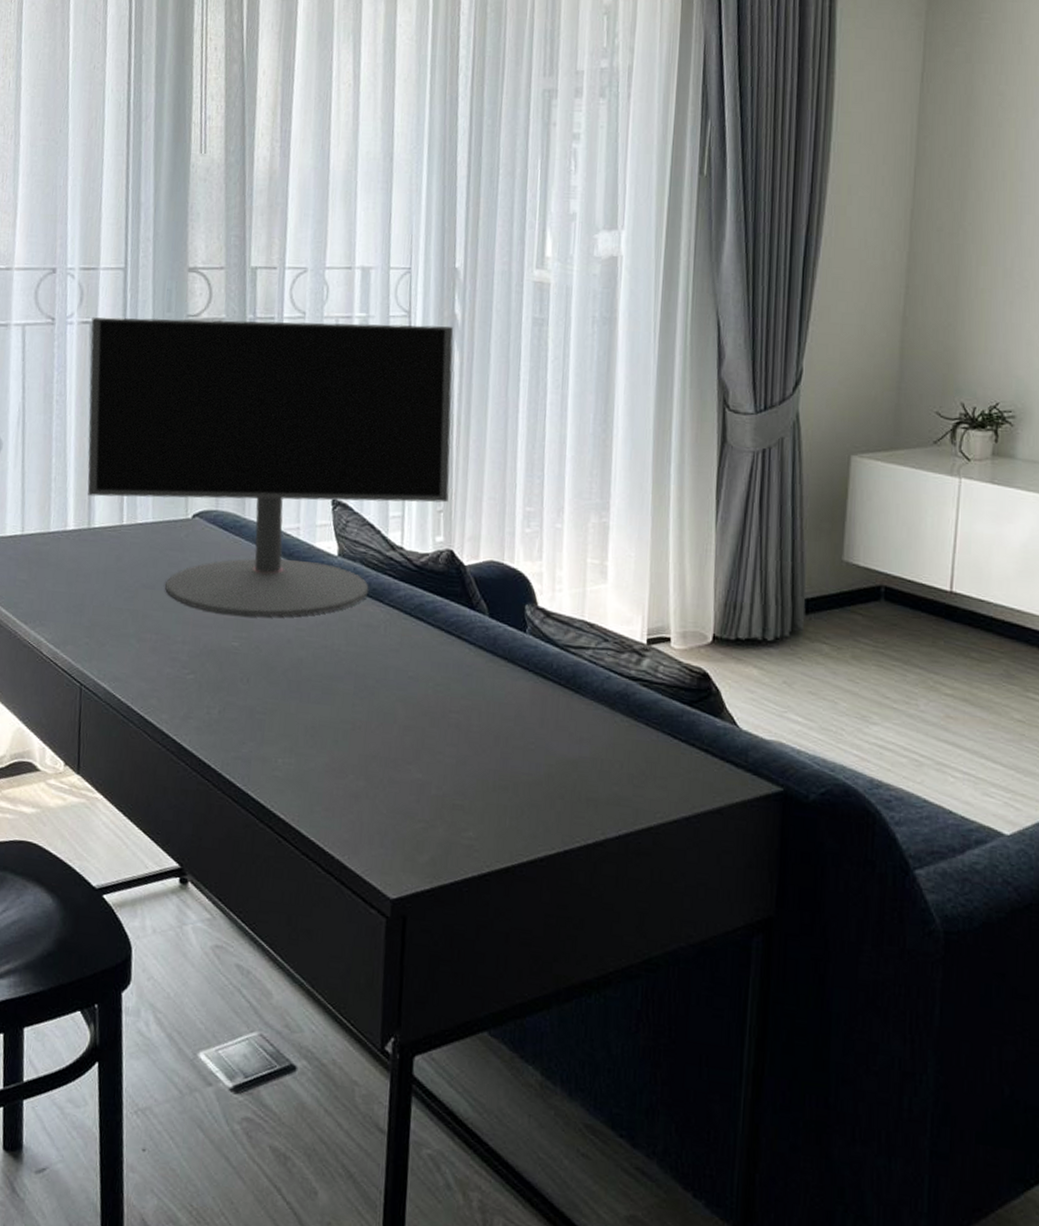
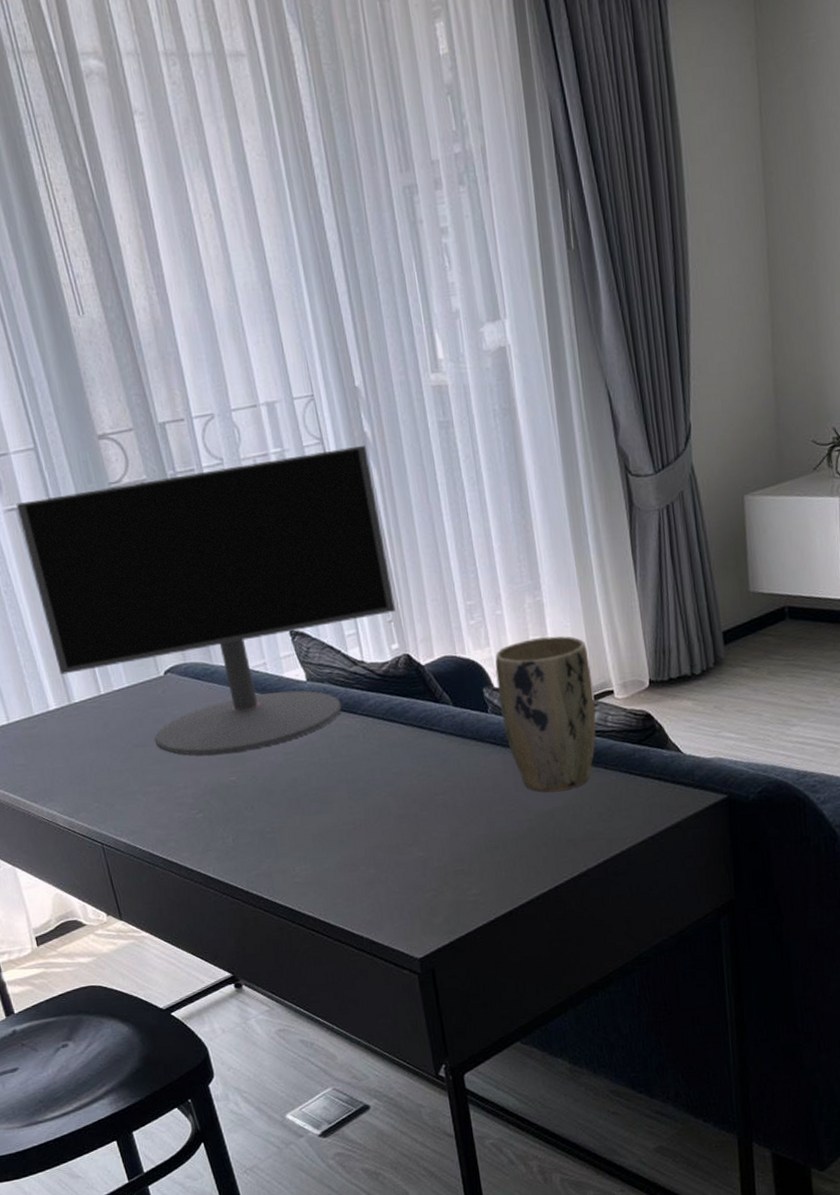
plant pot: none [540,561,649,740] -> present [495,636,596,792]

